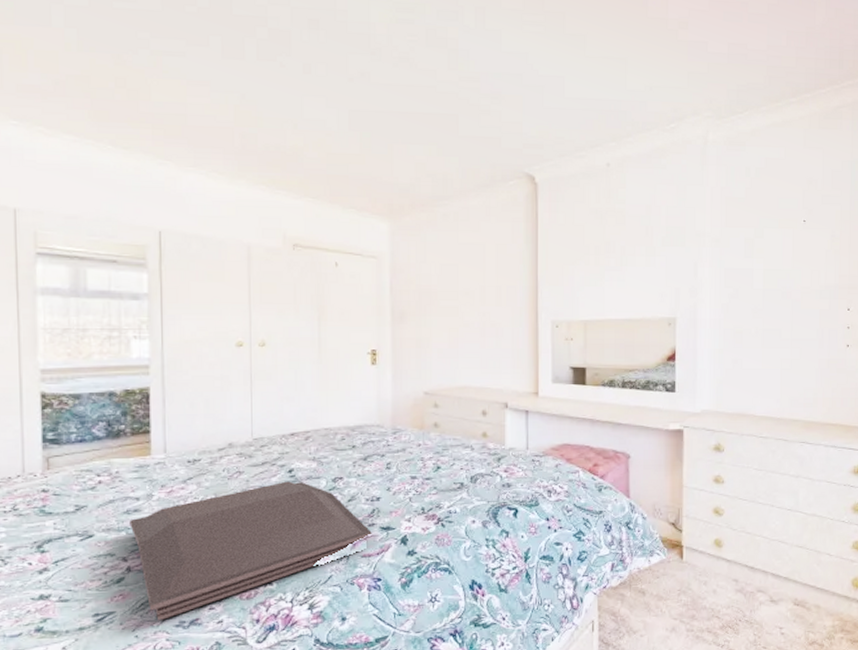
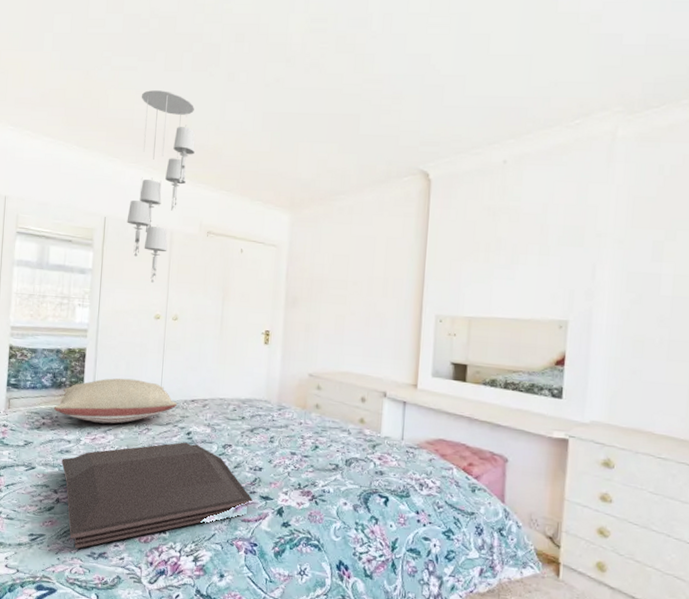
pillow: none [112,417,274,473] -> present [54,378,178,424]
ceiling light fixture: none [189,81,269,306] -> present [126,90,195,283]

